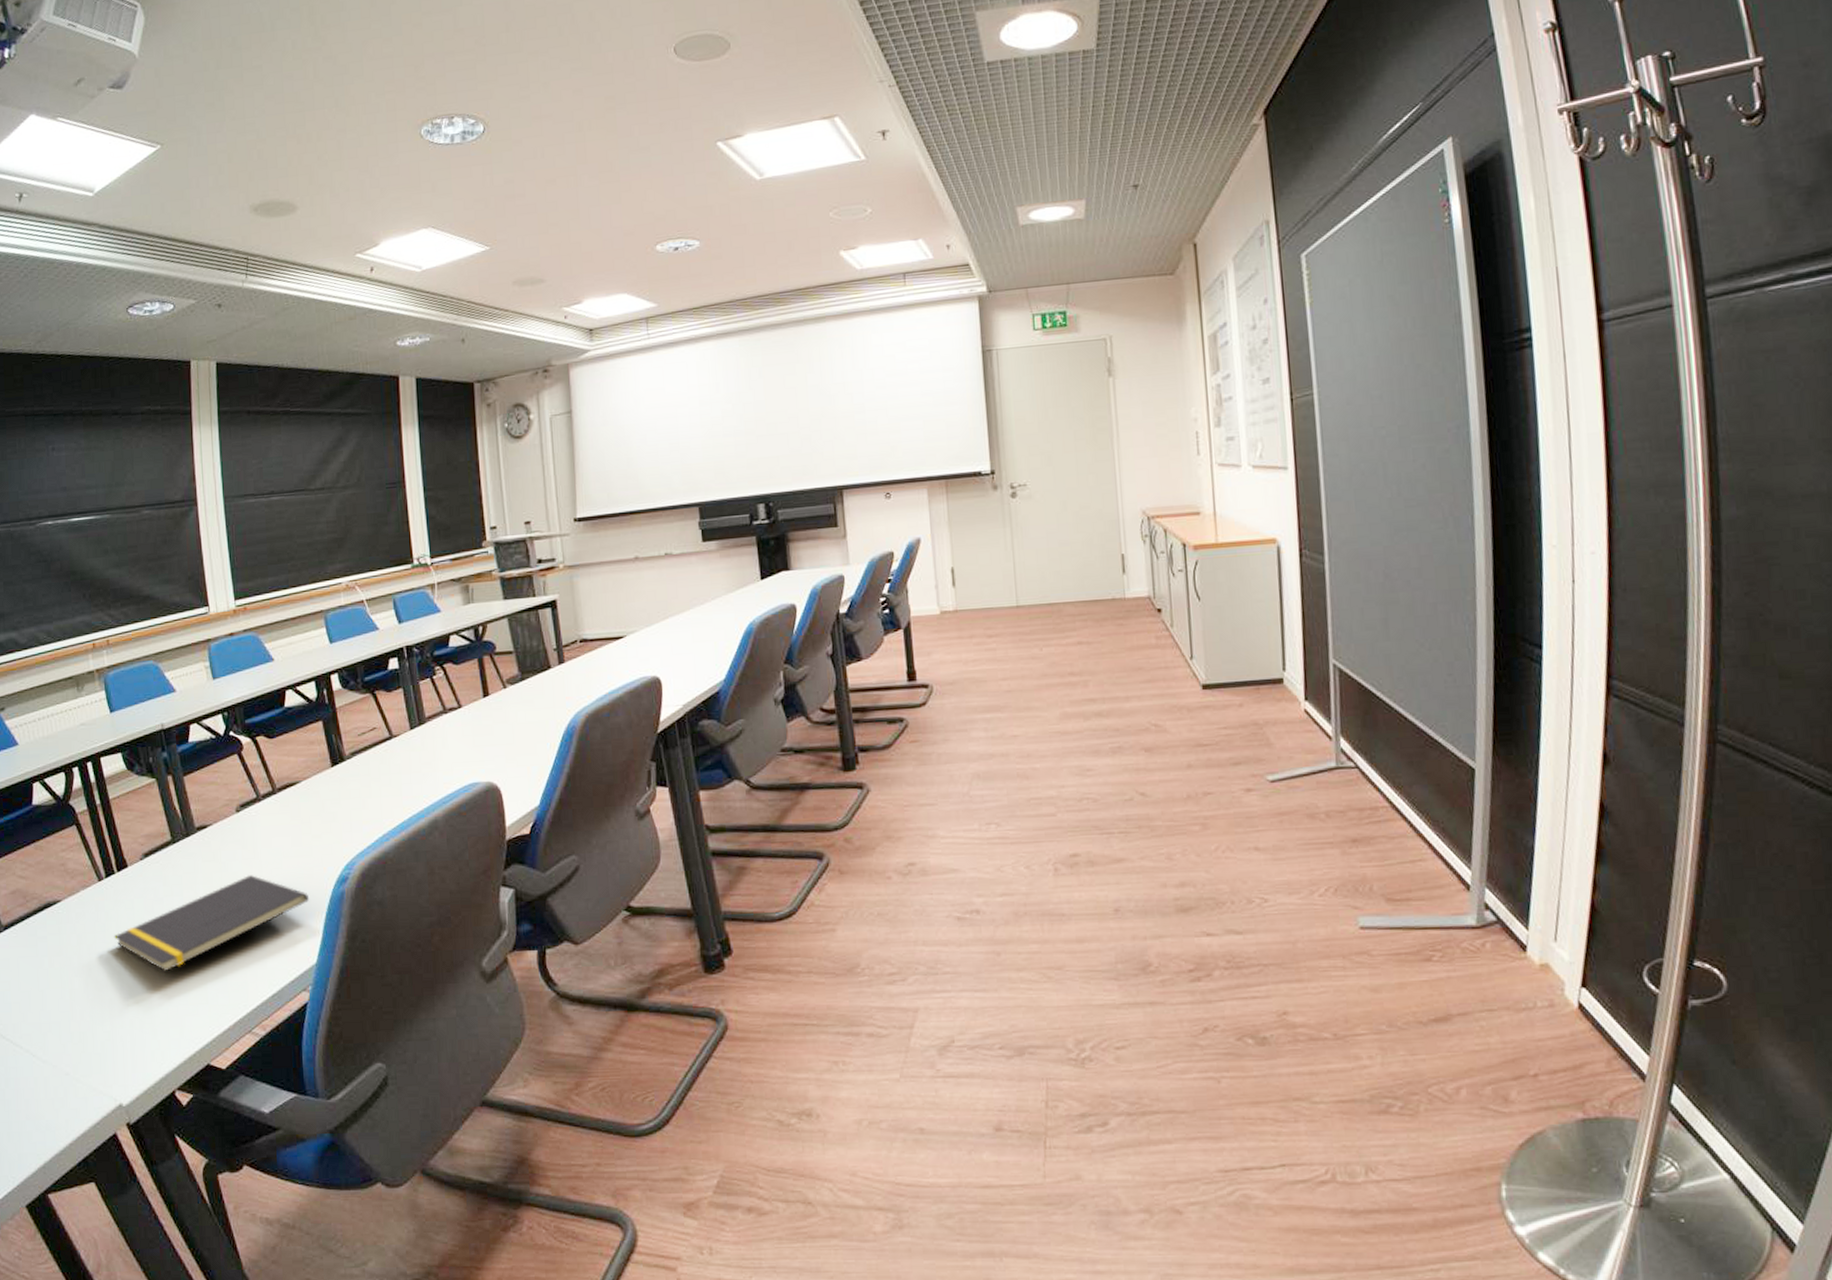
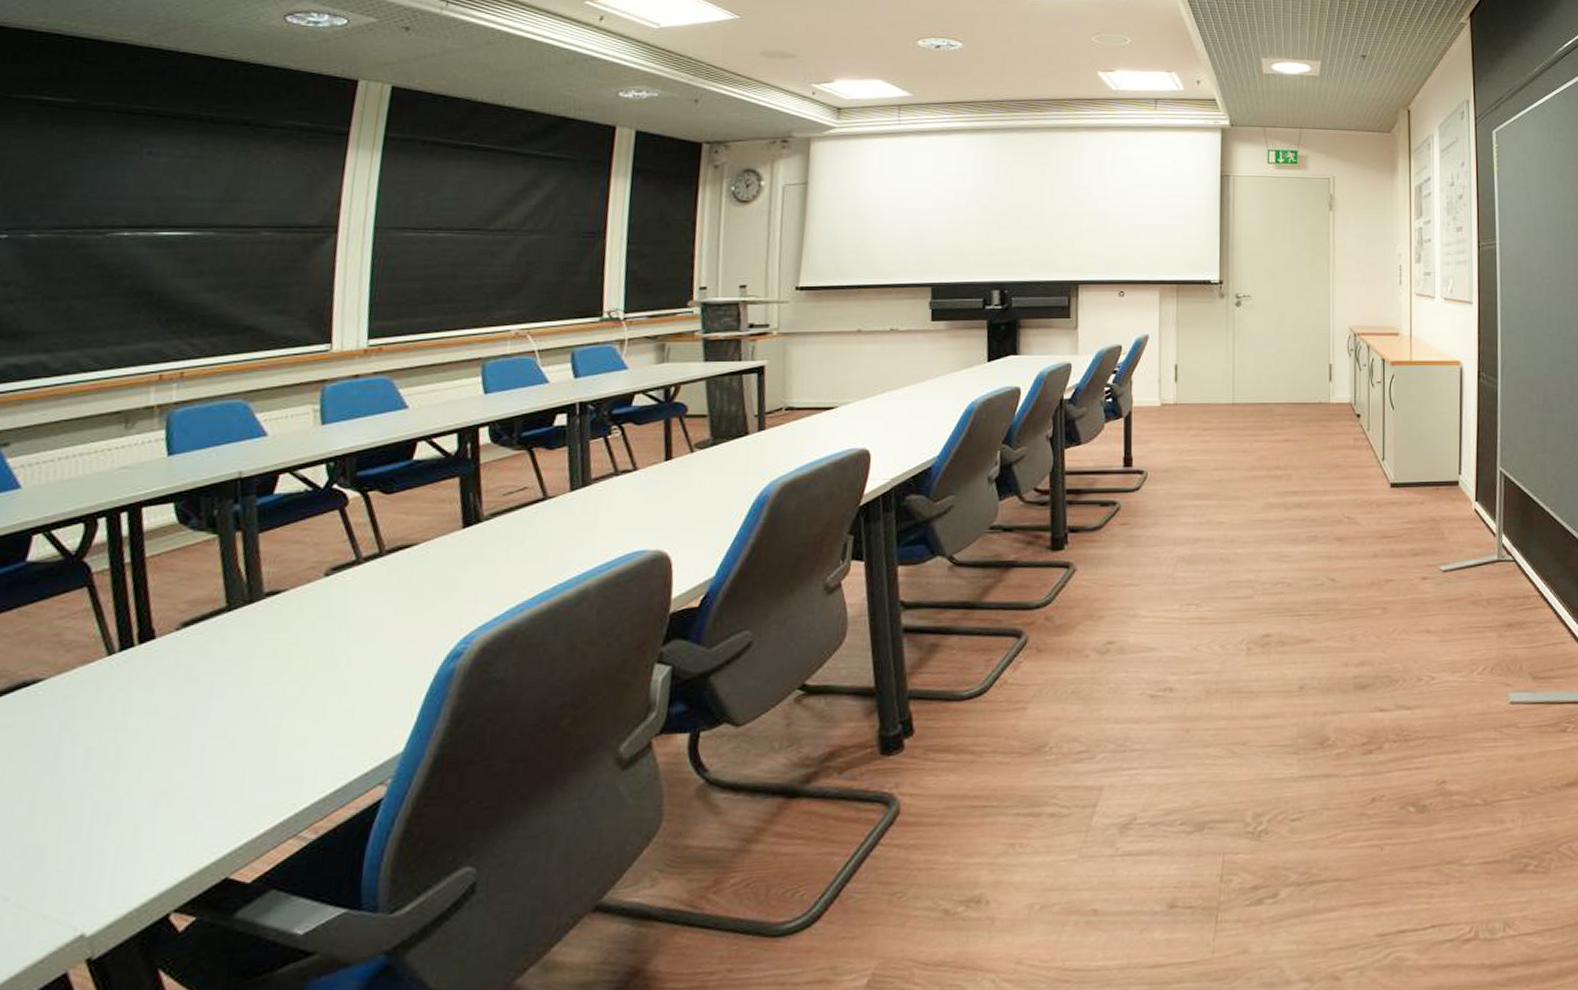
notepad: present [113,875,310,972] -> none [115,649,408,766]

